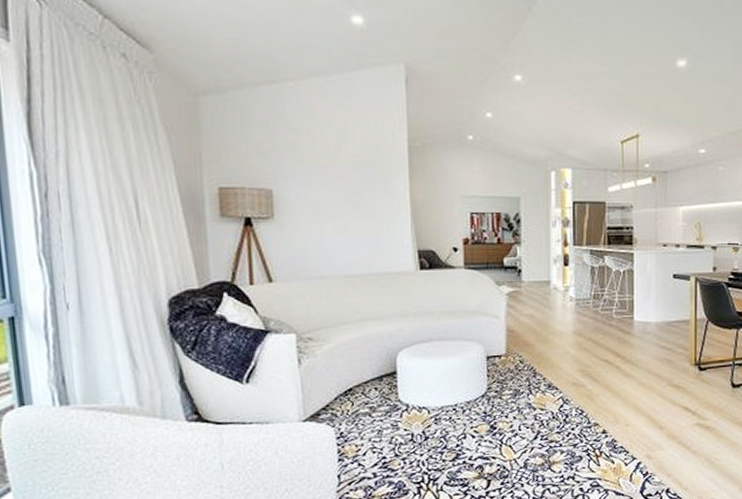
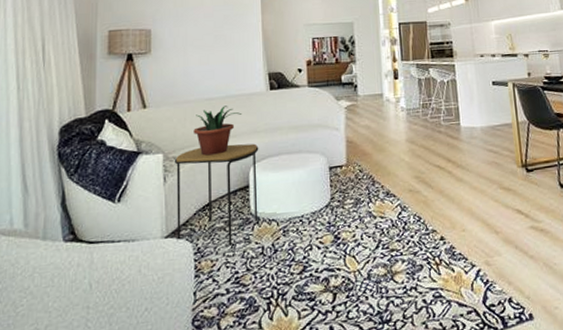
side table: none [309,327,407,432] -> present [174,143,259,246]
potted plant: none [330,284,388,338] -> present [193,105,242,156]

